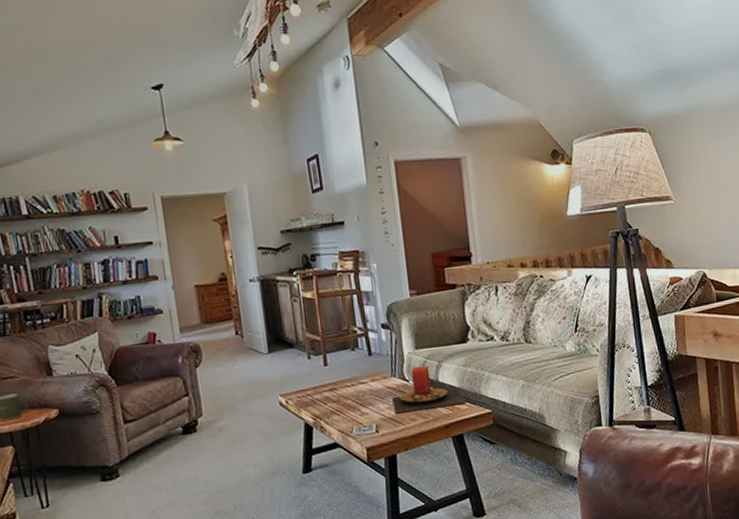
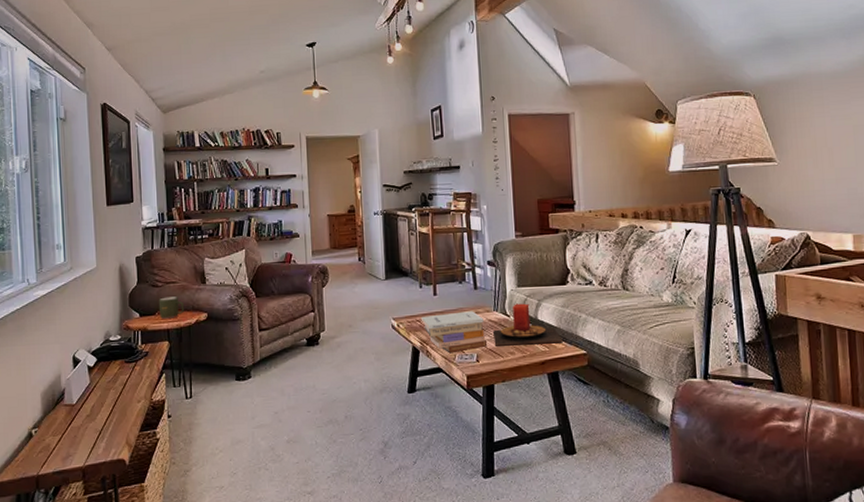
books: none [311,379,387,427] -> present [420,311,488,354]

